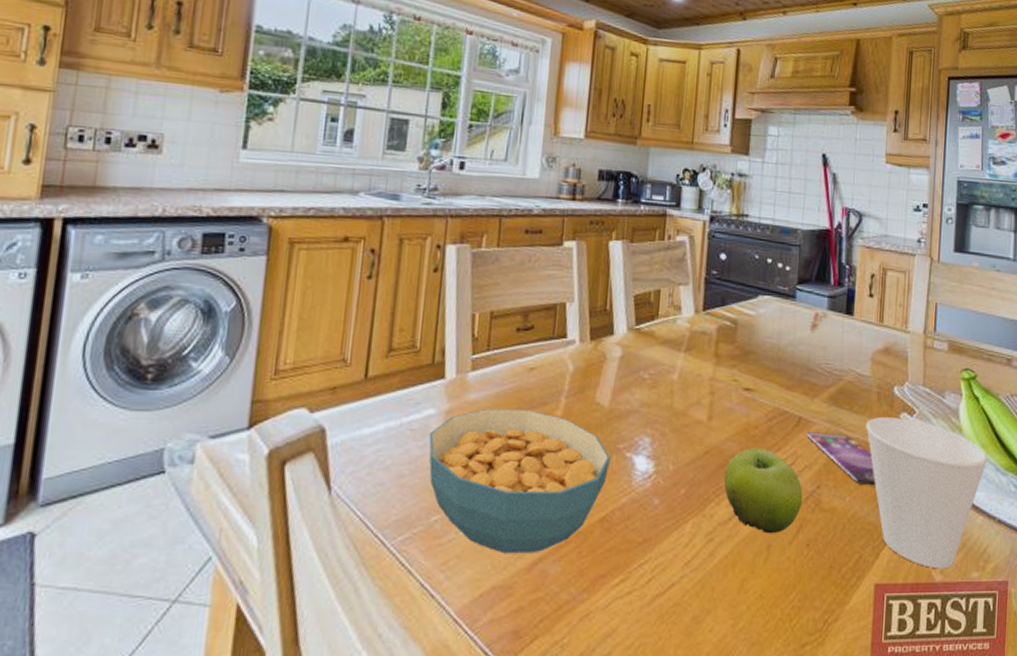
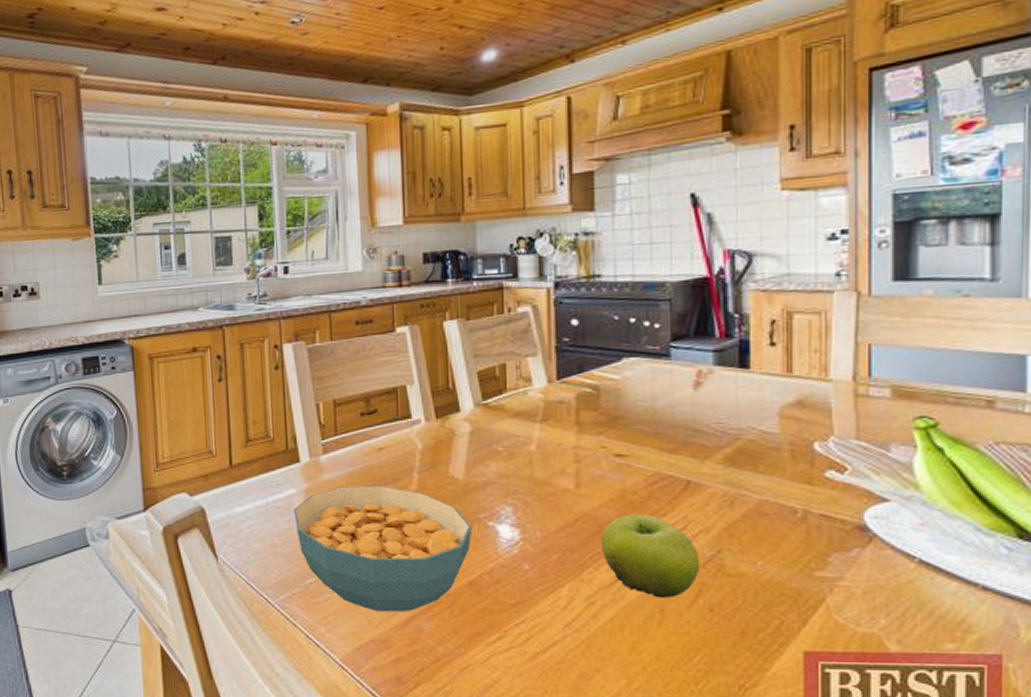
smartphone: present [807,432,876,486] -> none [699,495,797,550]
cup: present [865,417,988,569] -> none [777,476,962,639]

